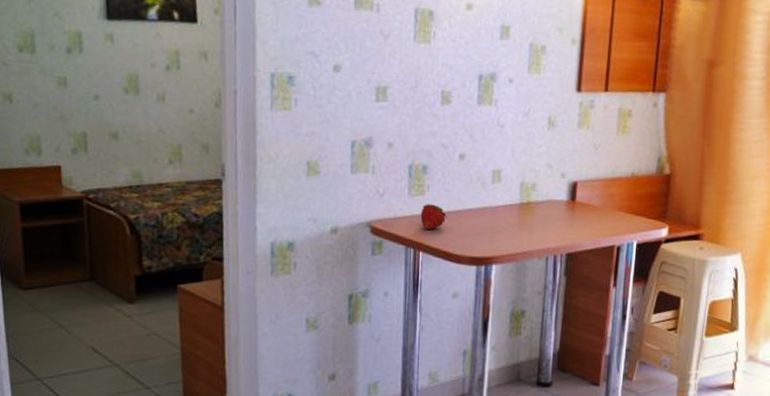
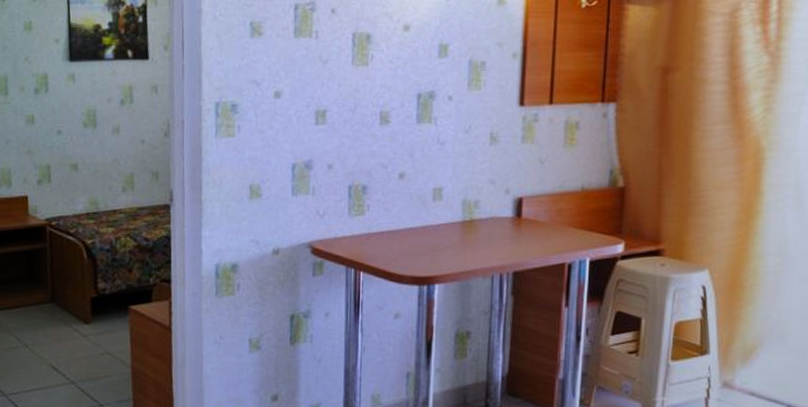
fruit: present [420,204,447,229] -> none [361,224,388,249]

